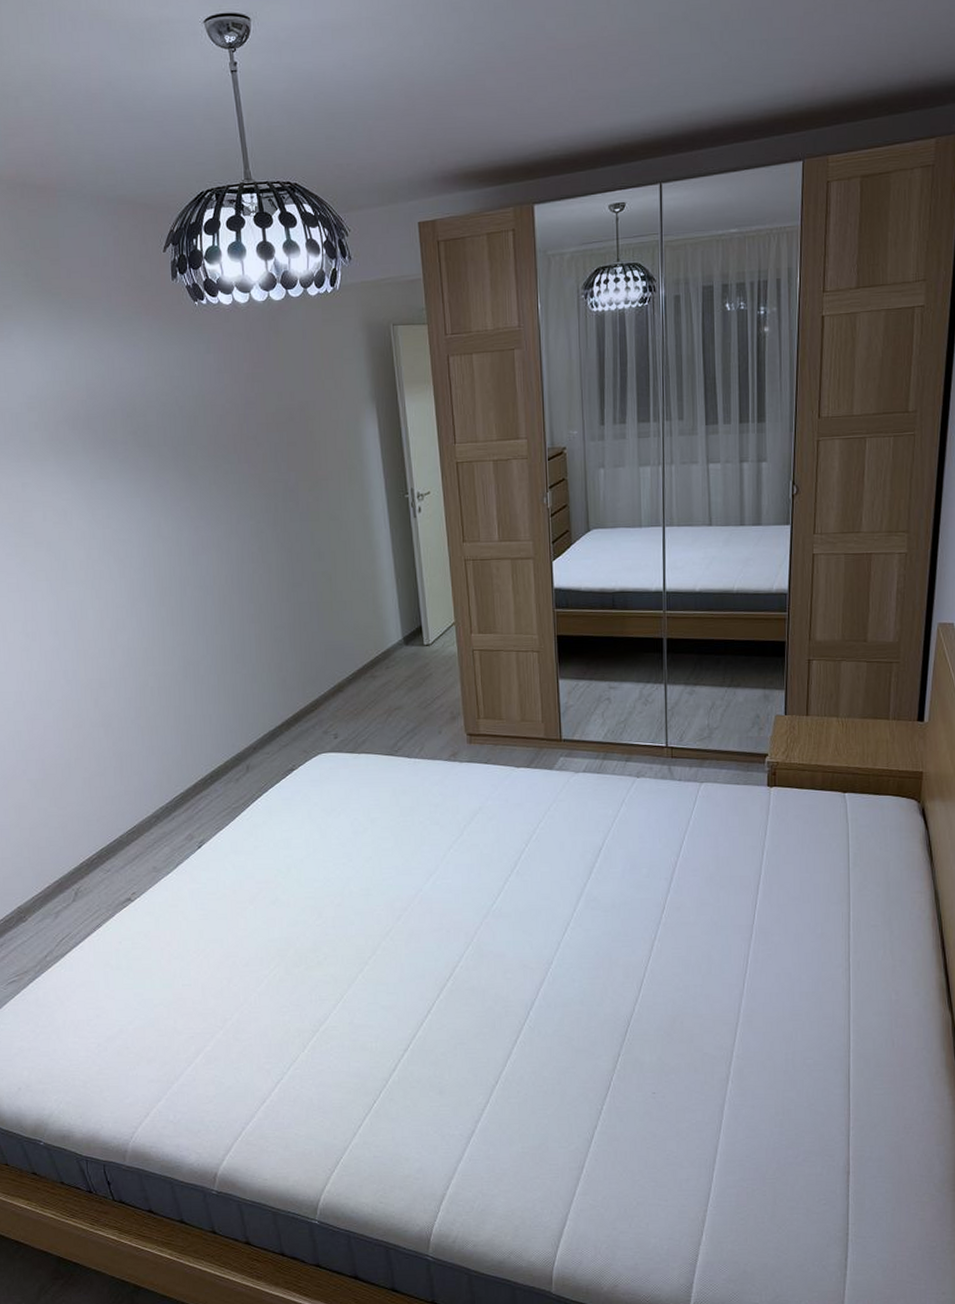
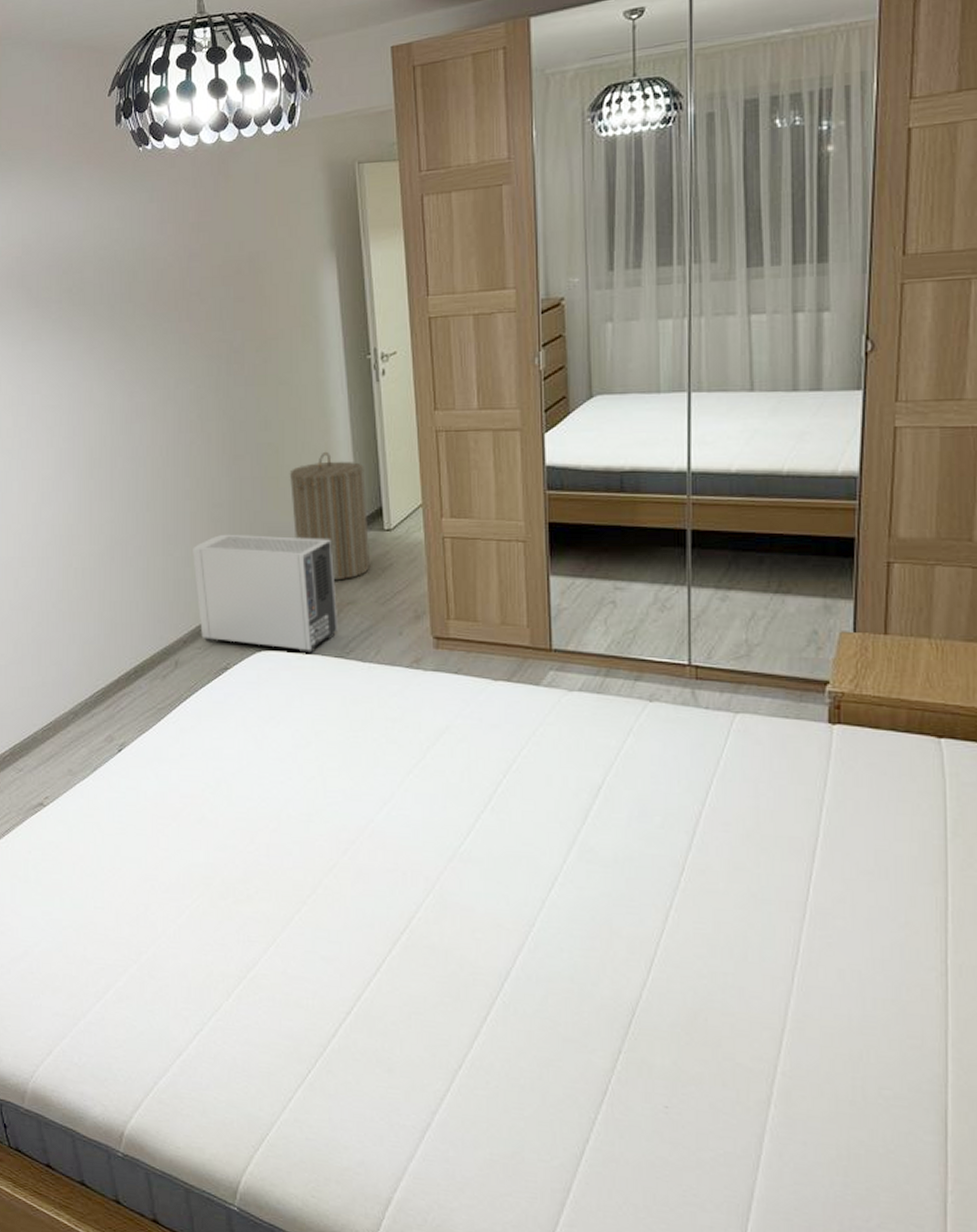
air purifier: none [259,652,388,754] -> present [193,534,339,654]
laundry hamper: none [341,578,414,690] -> present [289,451,371,581]

